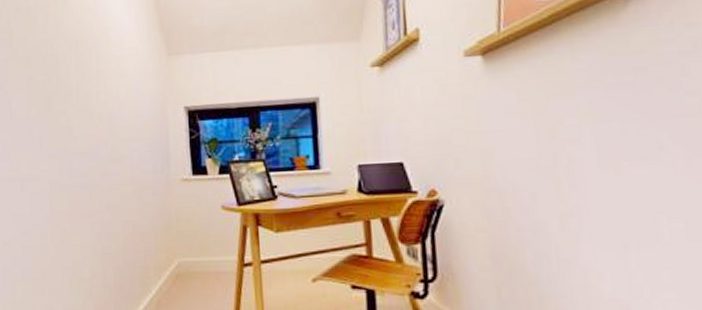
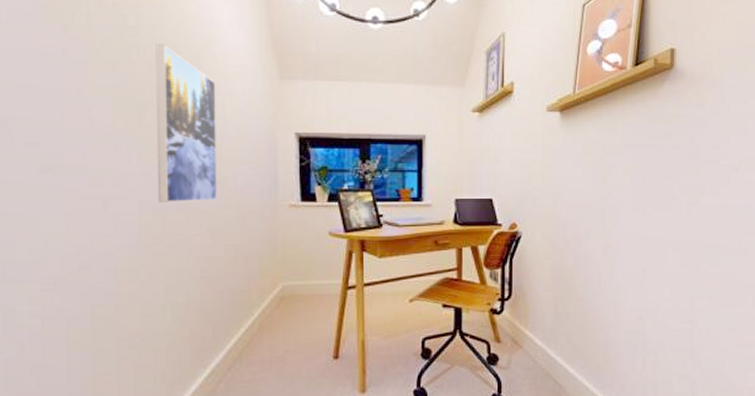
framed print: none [60,36,115,182] -> present [155,44,217,202]

